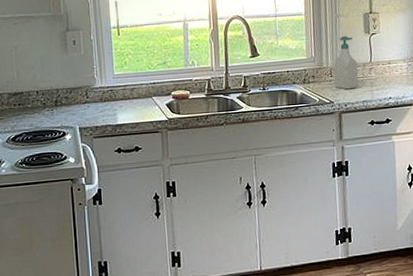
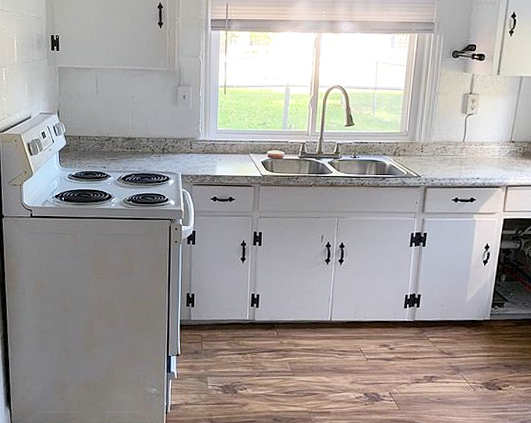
soap bottle: present [333,36,359,90] -> none [424,114,450,166]

